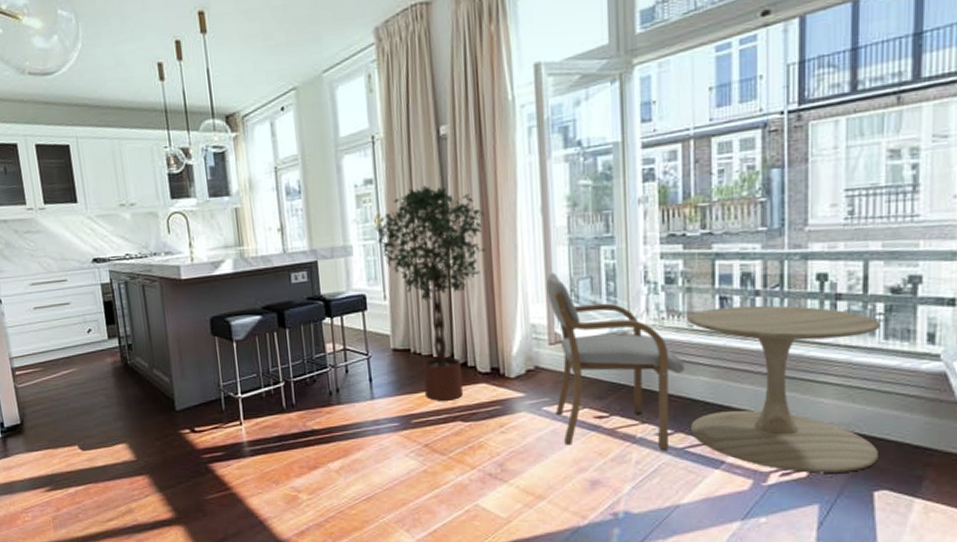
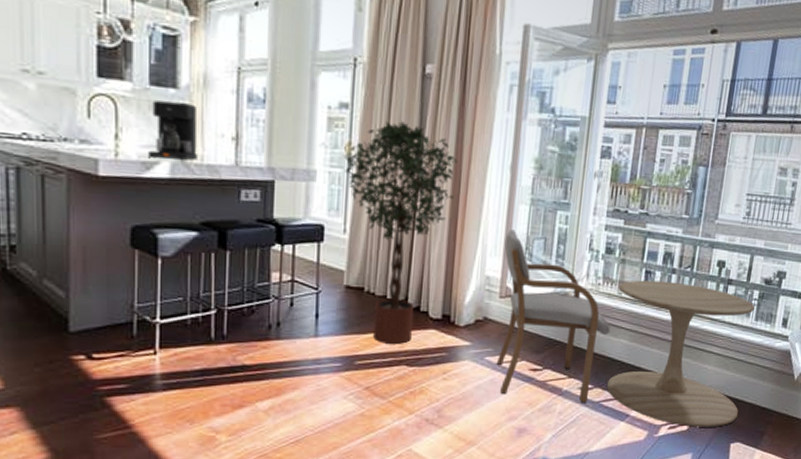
coffee maker: none [213,206,253,259] -> present [148,100,198,161]

